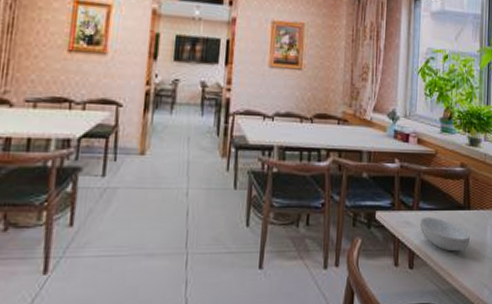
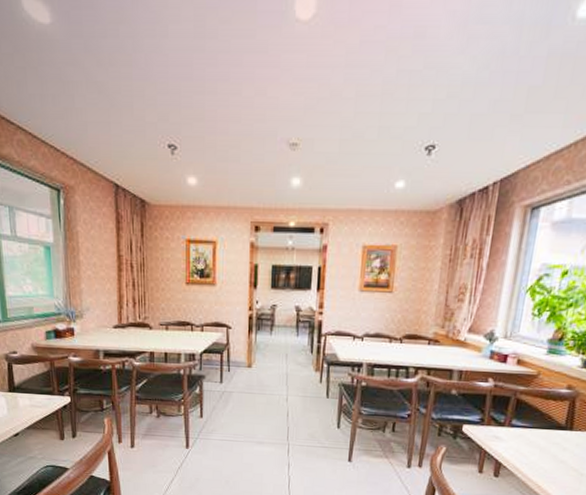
cereal bowl: present [420,216,470,252] -> none [510,433,568,467]

